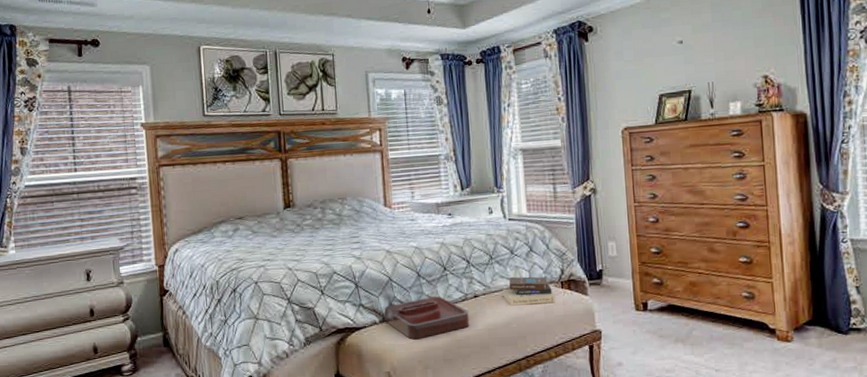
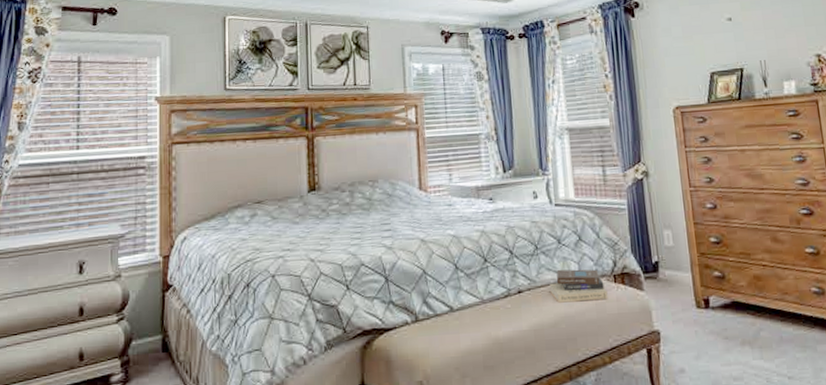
decorative tray: present [384,296,470,340] -> none [417,292,513,343]

